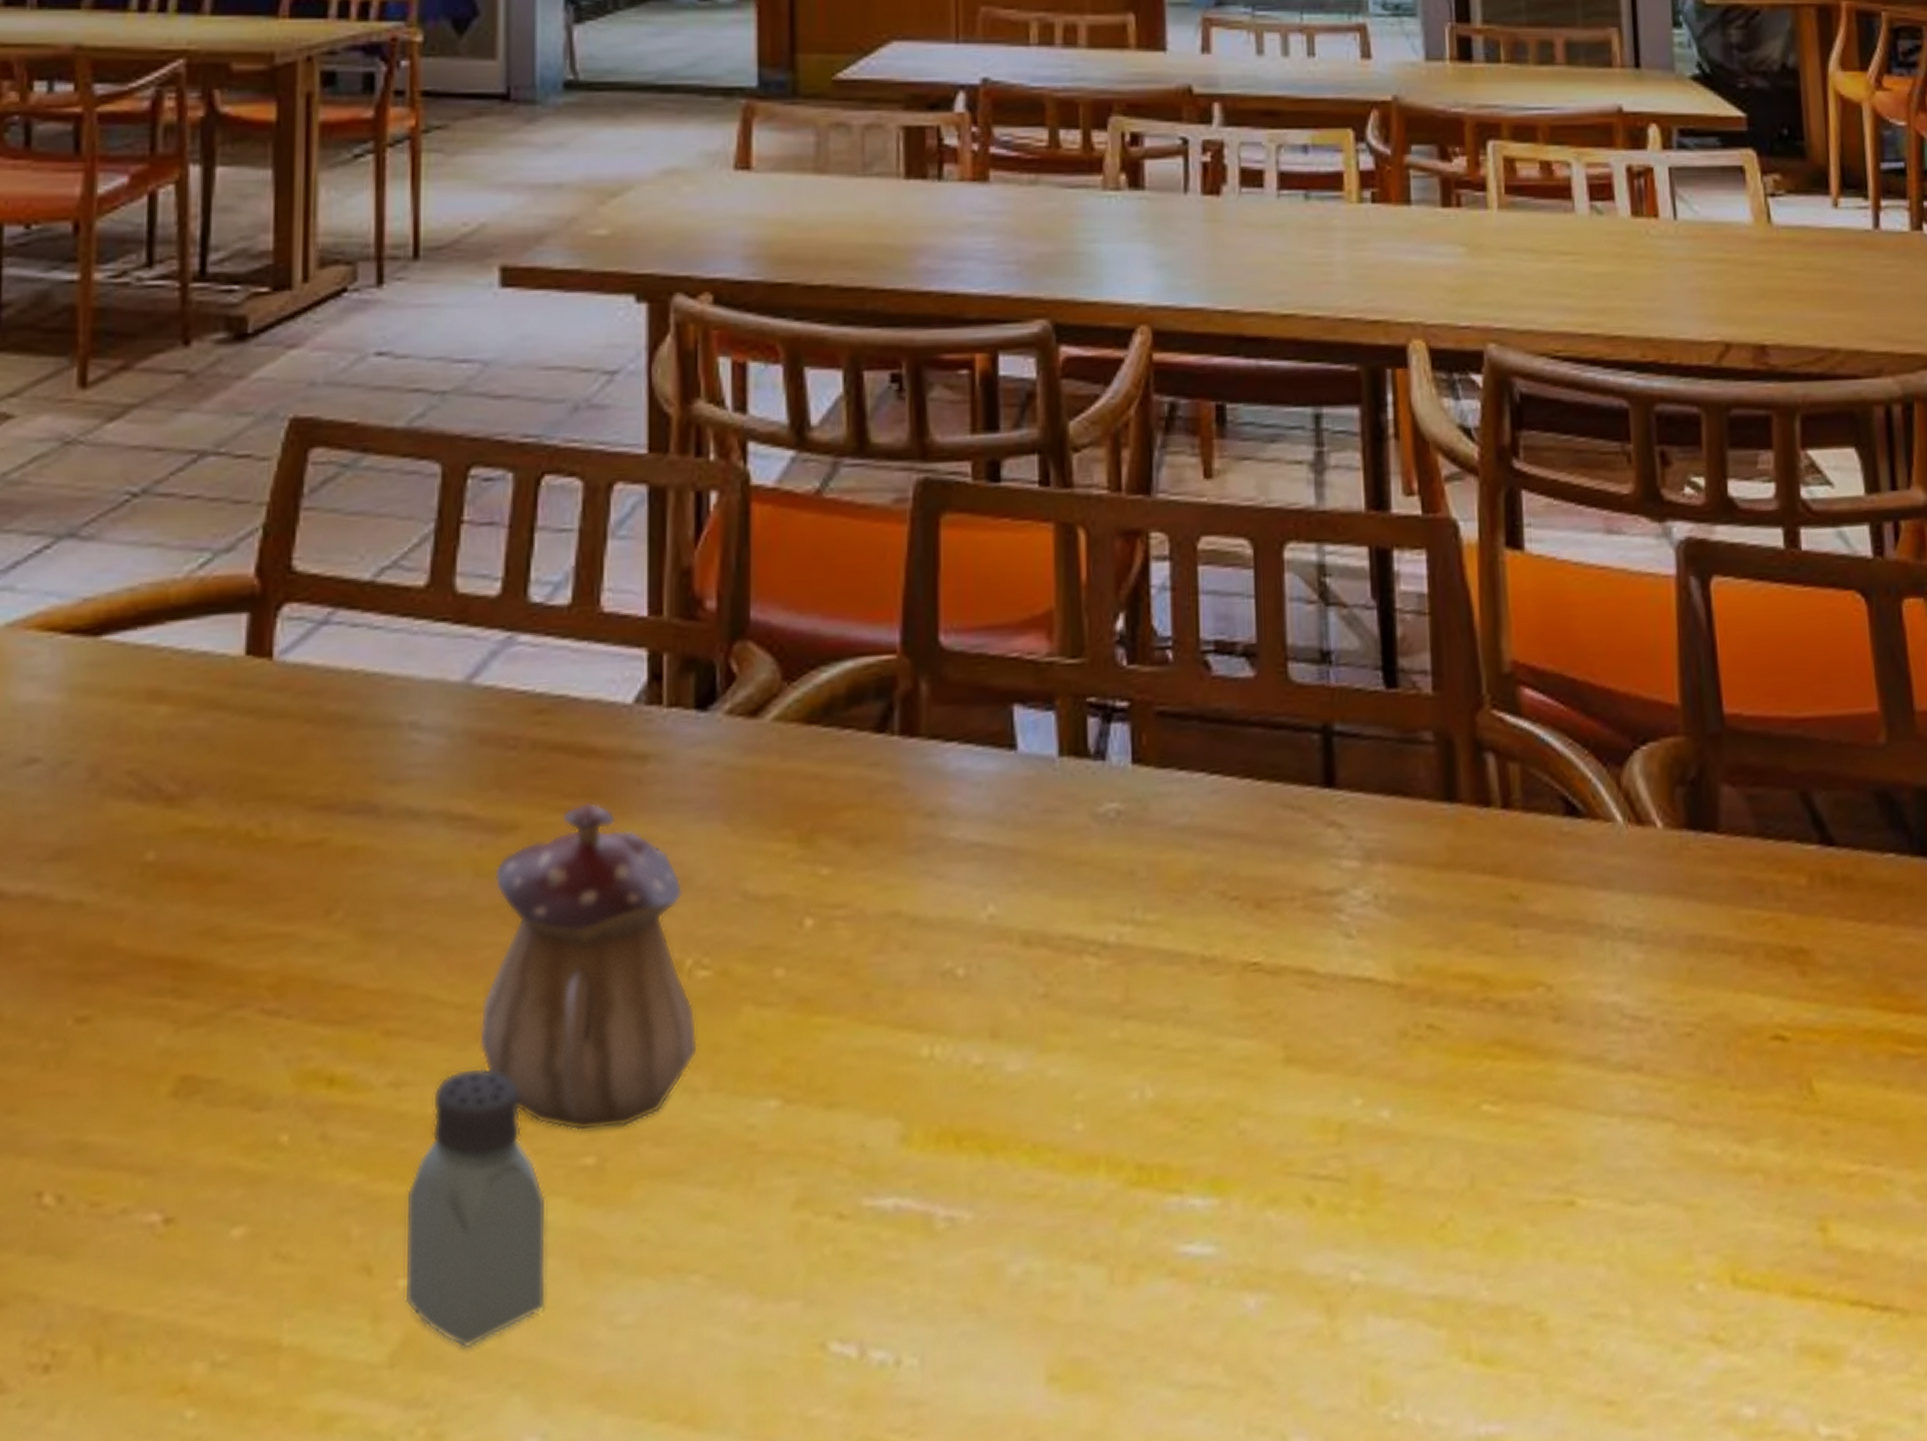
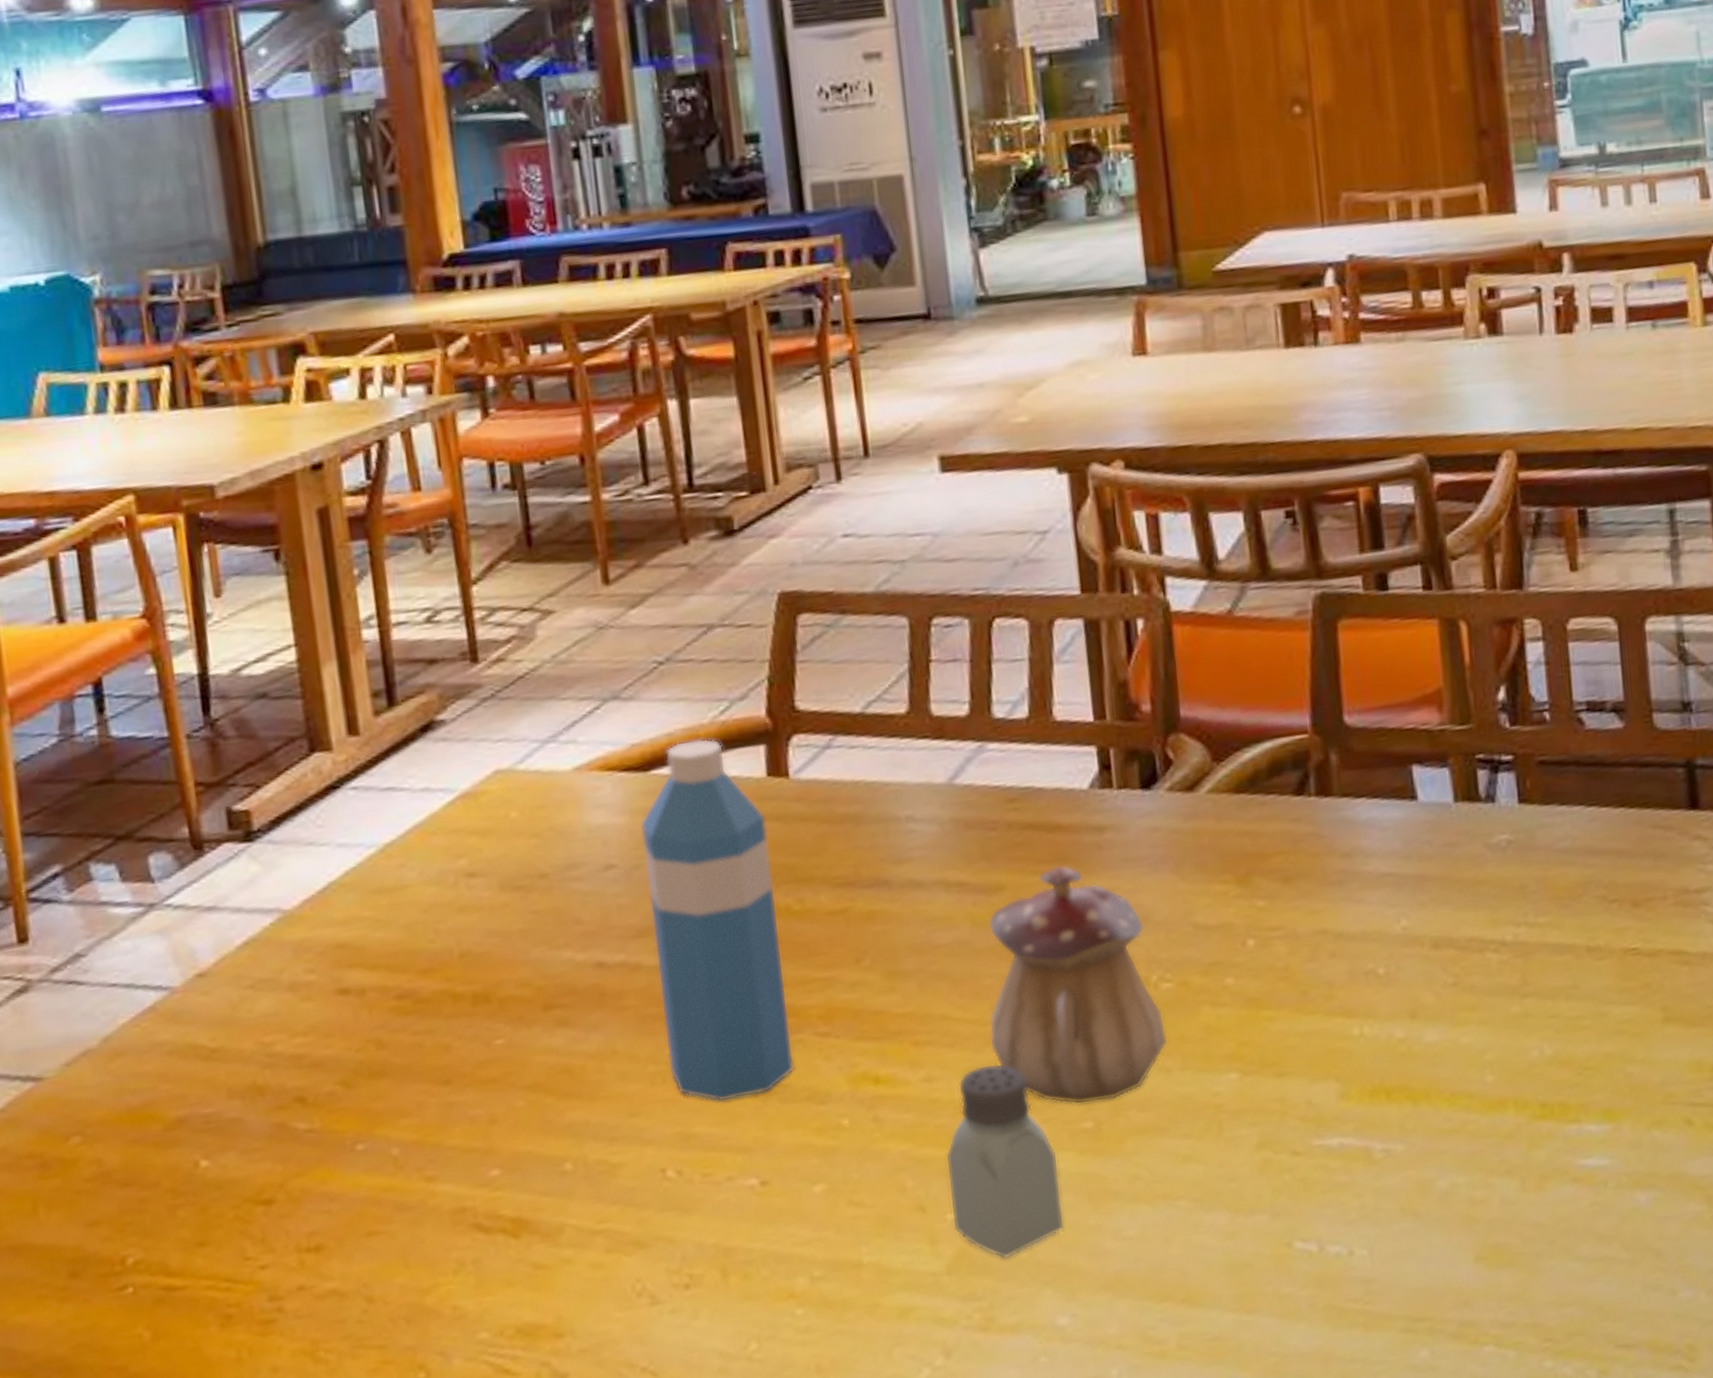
water bottle: none [68,598,237,1100] -> present [640,738,795,1102]

